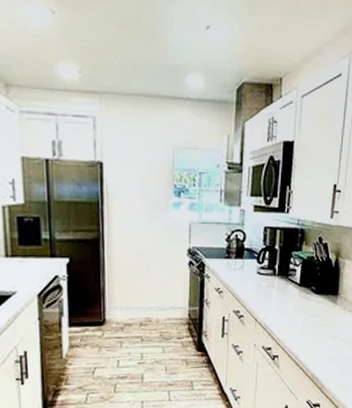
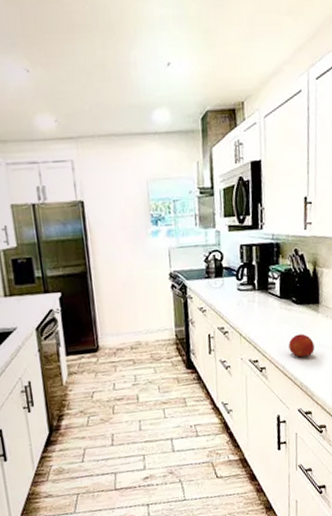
fruit: none [303,324,329,349] -> present [288,333,314,358]

